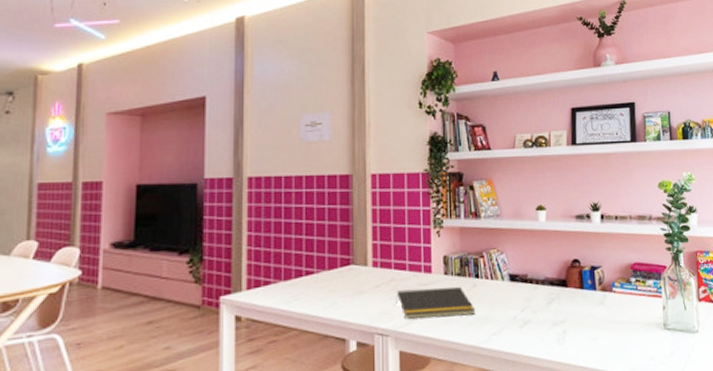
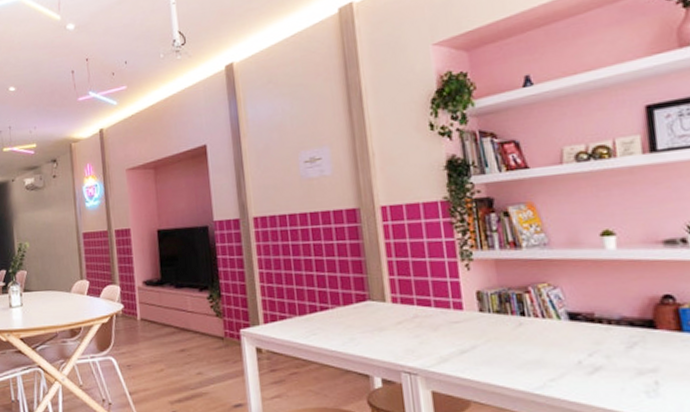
notepad: present [396,286,476,319] -> none [422,325,525,359]

